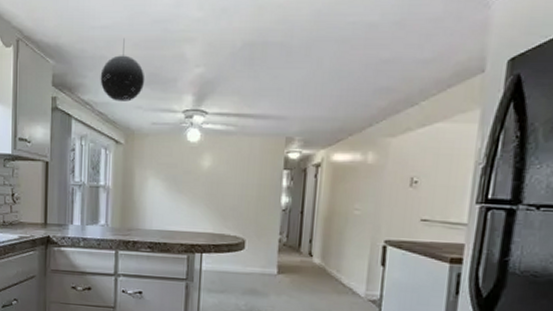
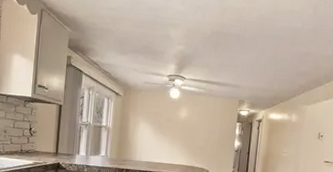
pendant light: present [100,39,145,102] -> none [106,19,141,65]

